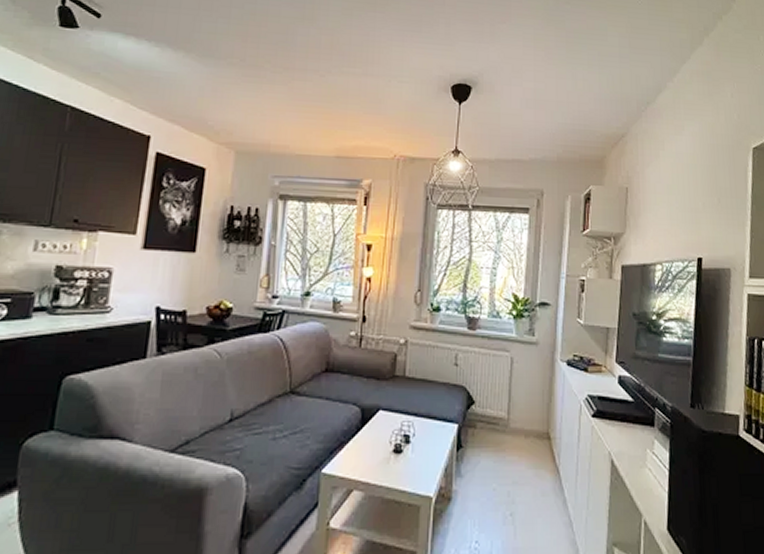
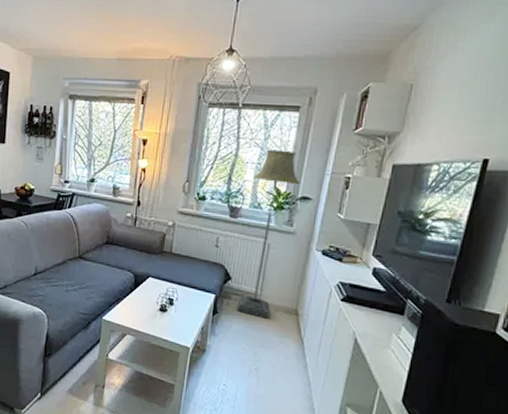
floor lamp: none [484,252,537,448] -> present [237,149,300,319]

